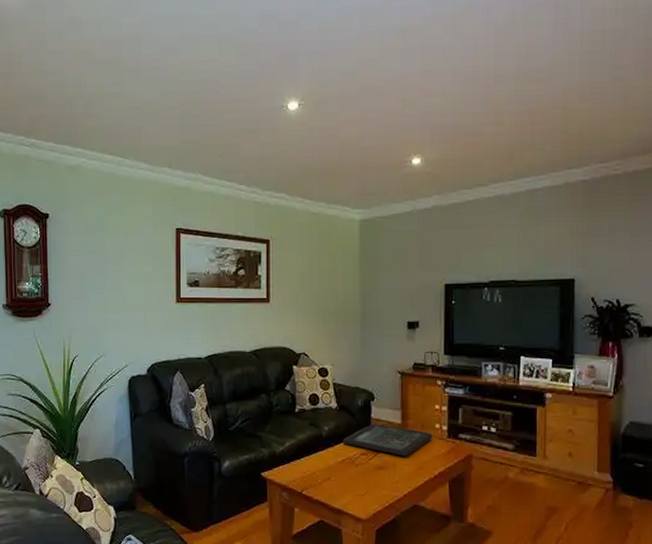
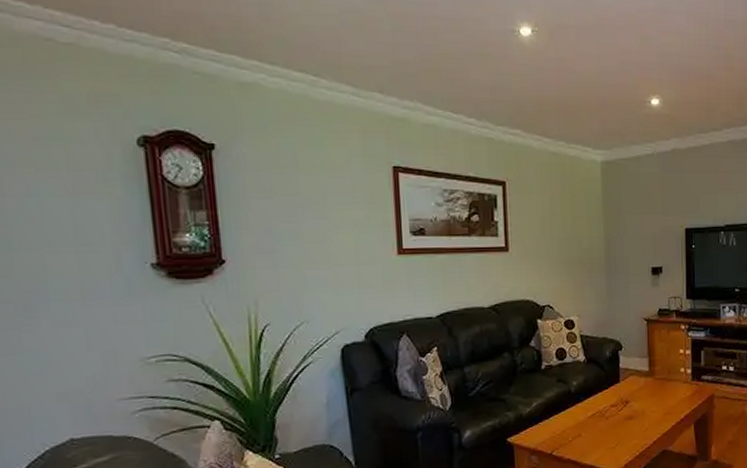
board game: present [342,424,432,456] -> none [591,373,678,404]

